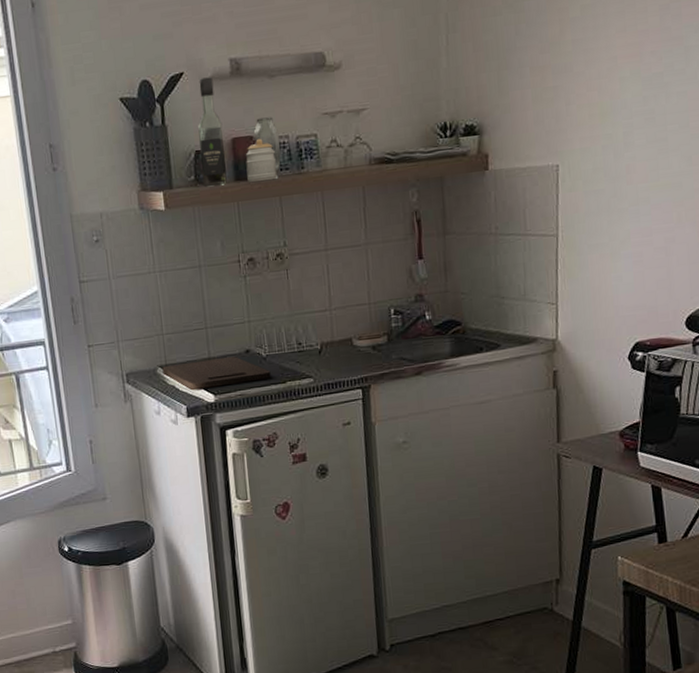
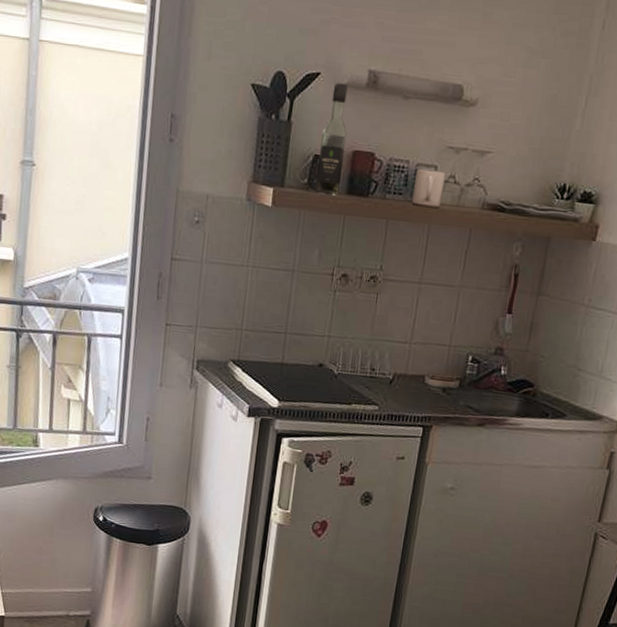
cutting board: present [162,356,271,390] -> none [233,361,339,397]
jar: present [245,138,277,183] -> none [359,157,394,202]
vase: present [252,117,281,182] -> none [373,137,401,202]
mug: none [297,138,329,178] -> present [411,169,447,209]

